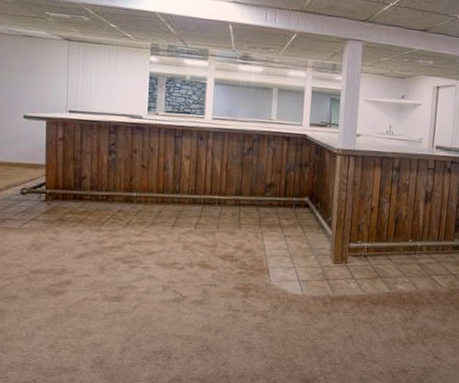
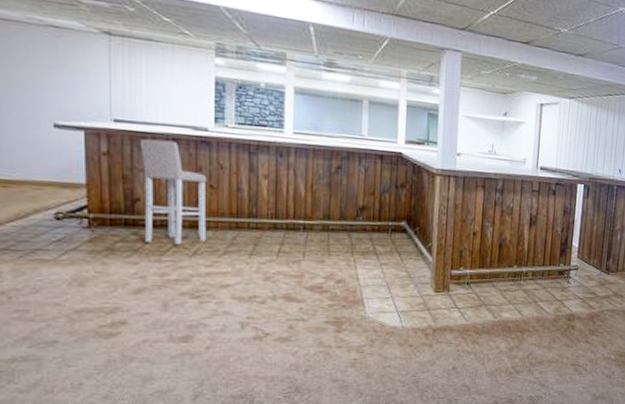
bar stool: none [88,126,140,216] -> present [139,138,207,244]

